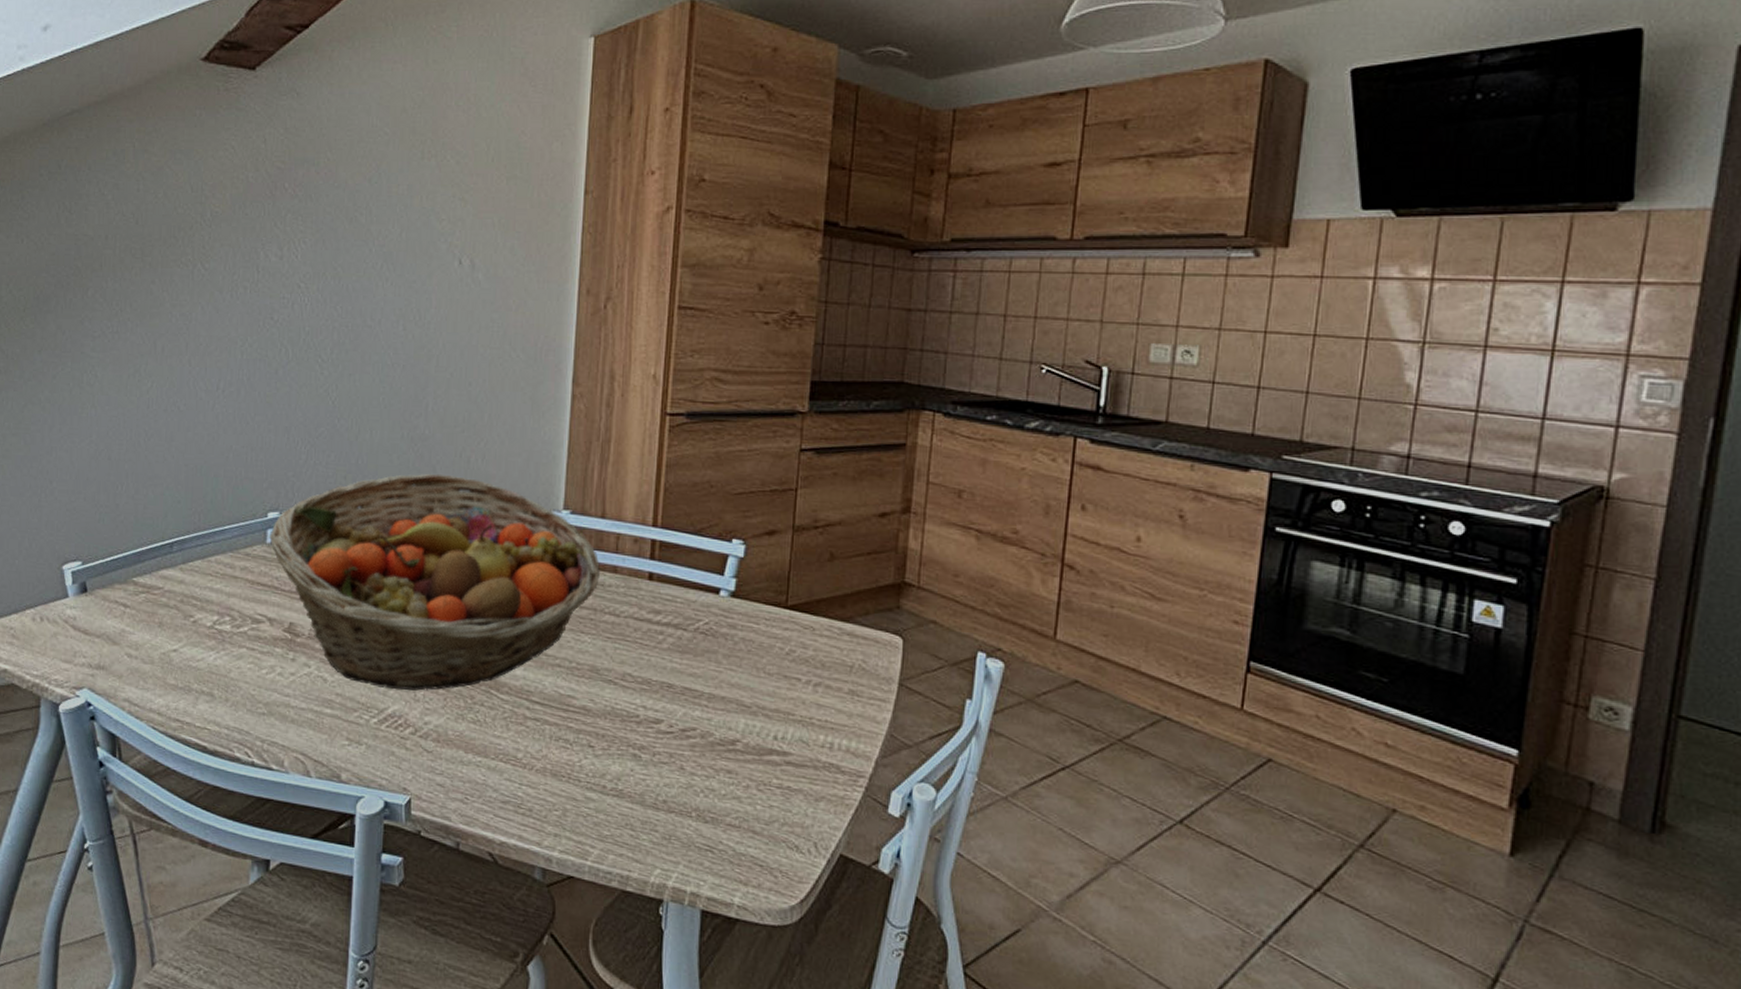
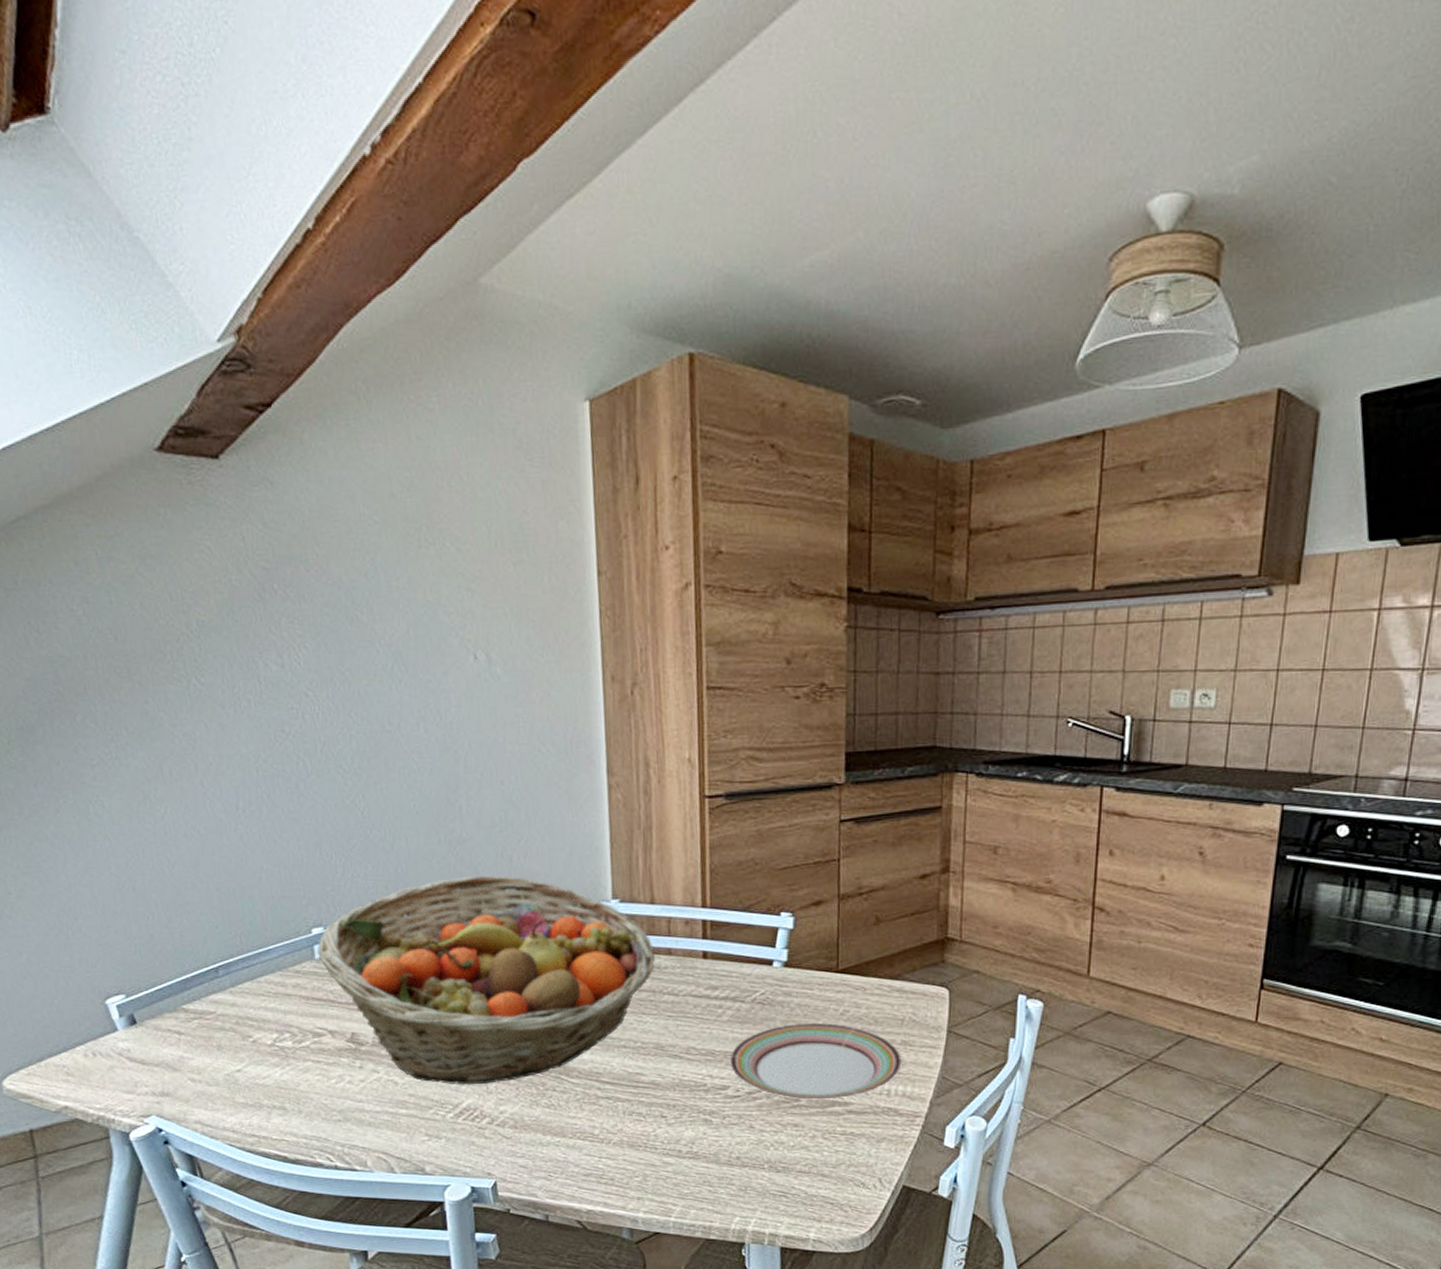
plate: none [665,659,849,747] -> present [729,1022,903,1100]

